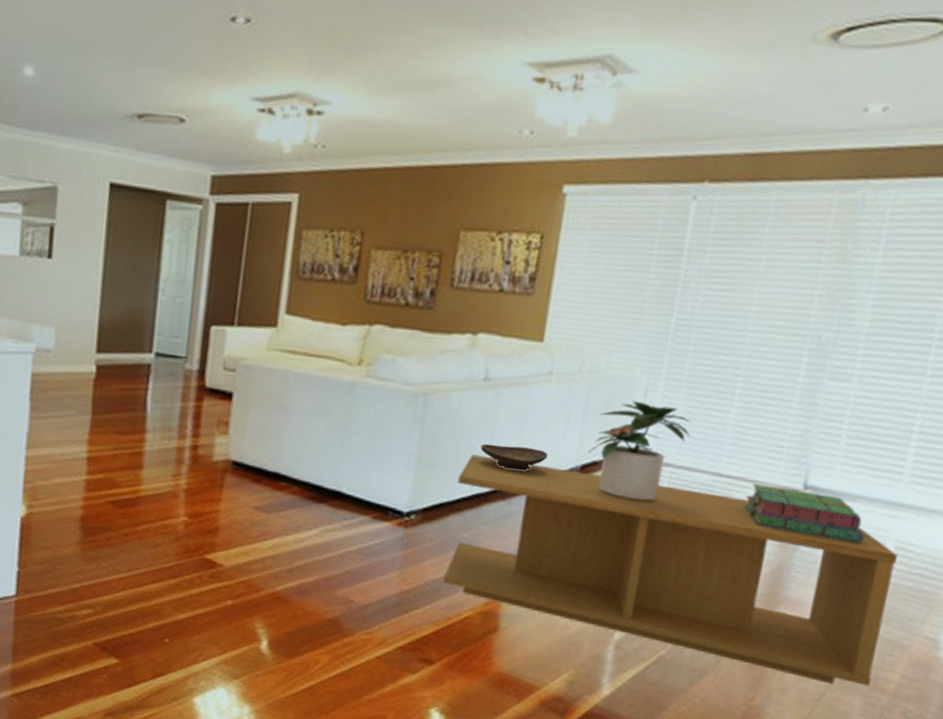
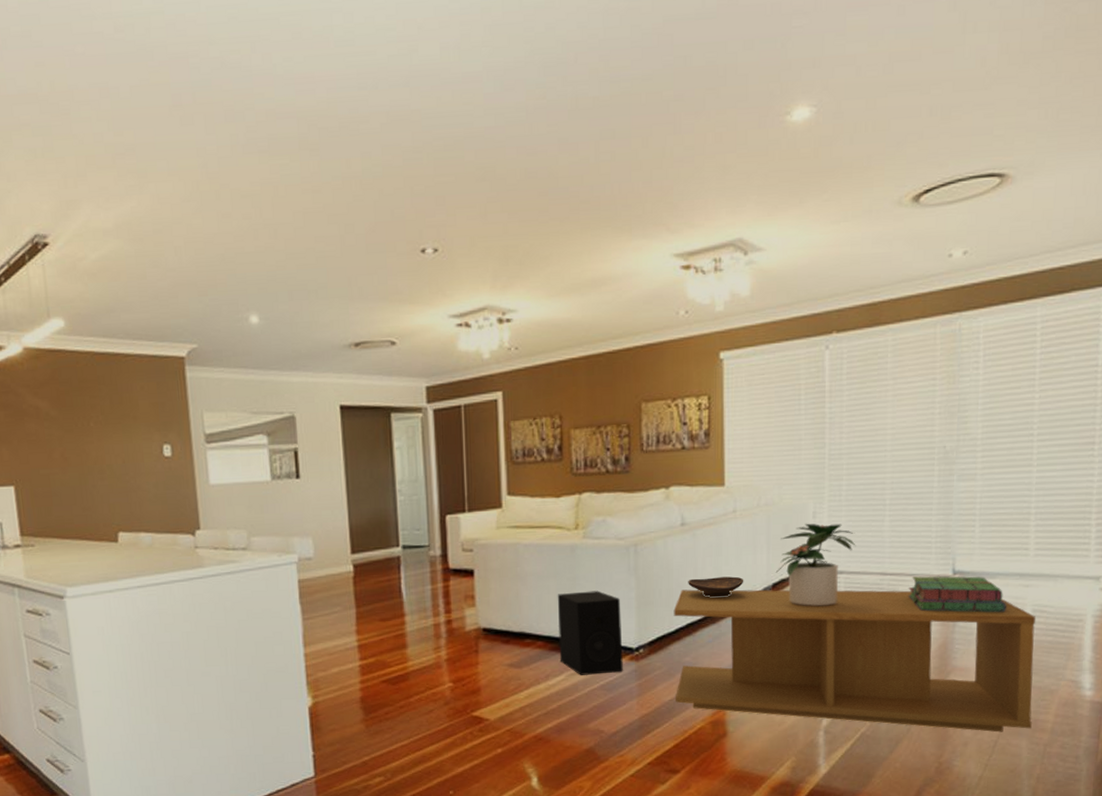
speaker: none [315,436,398,538] -> present [557,590,623,675]

